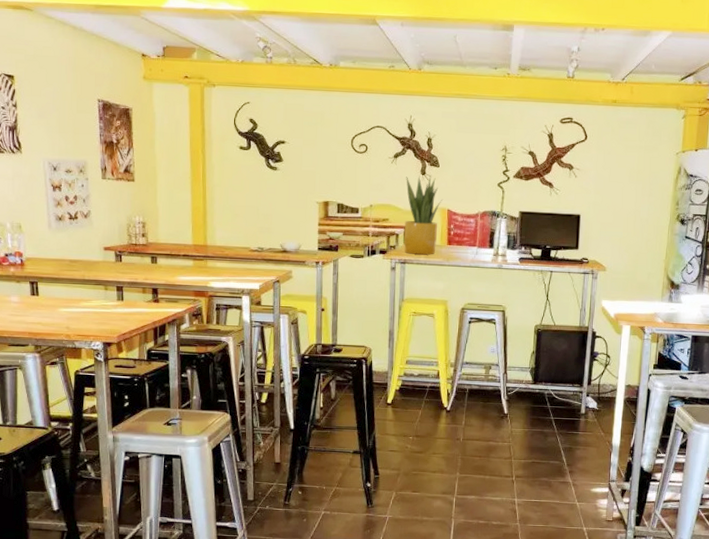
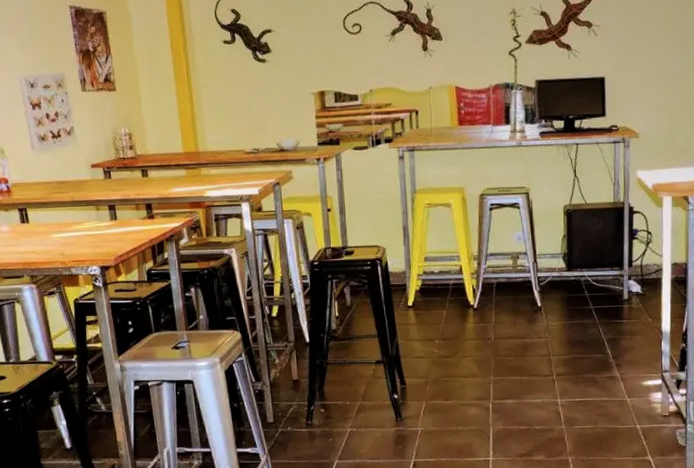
planter: present [404,175,442,255] -> none [406,50,449,140]

